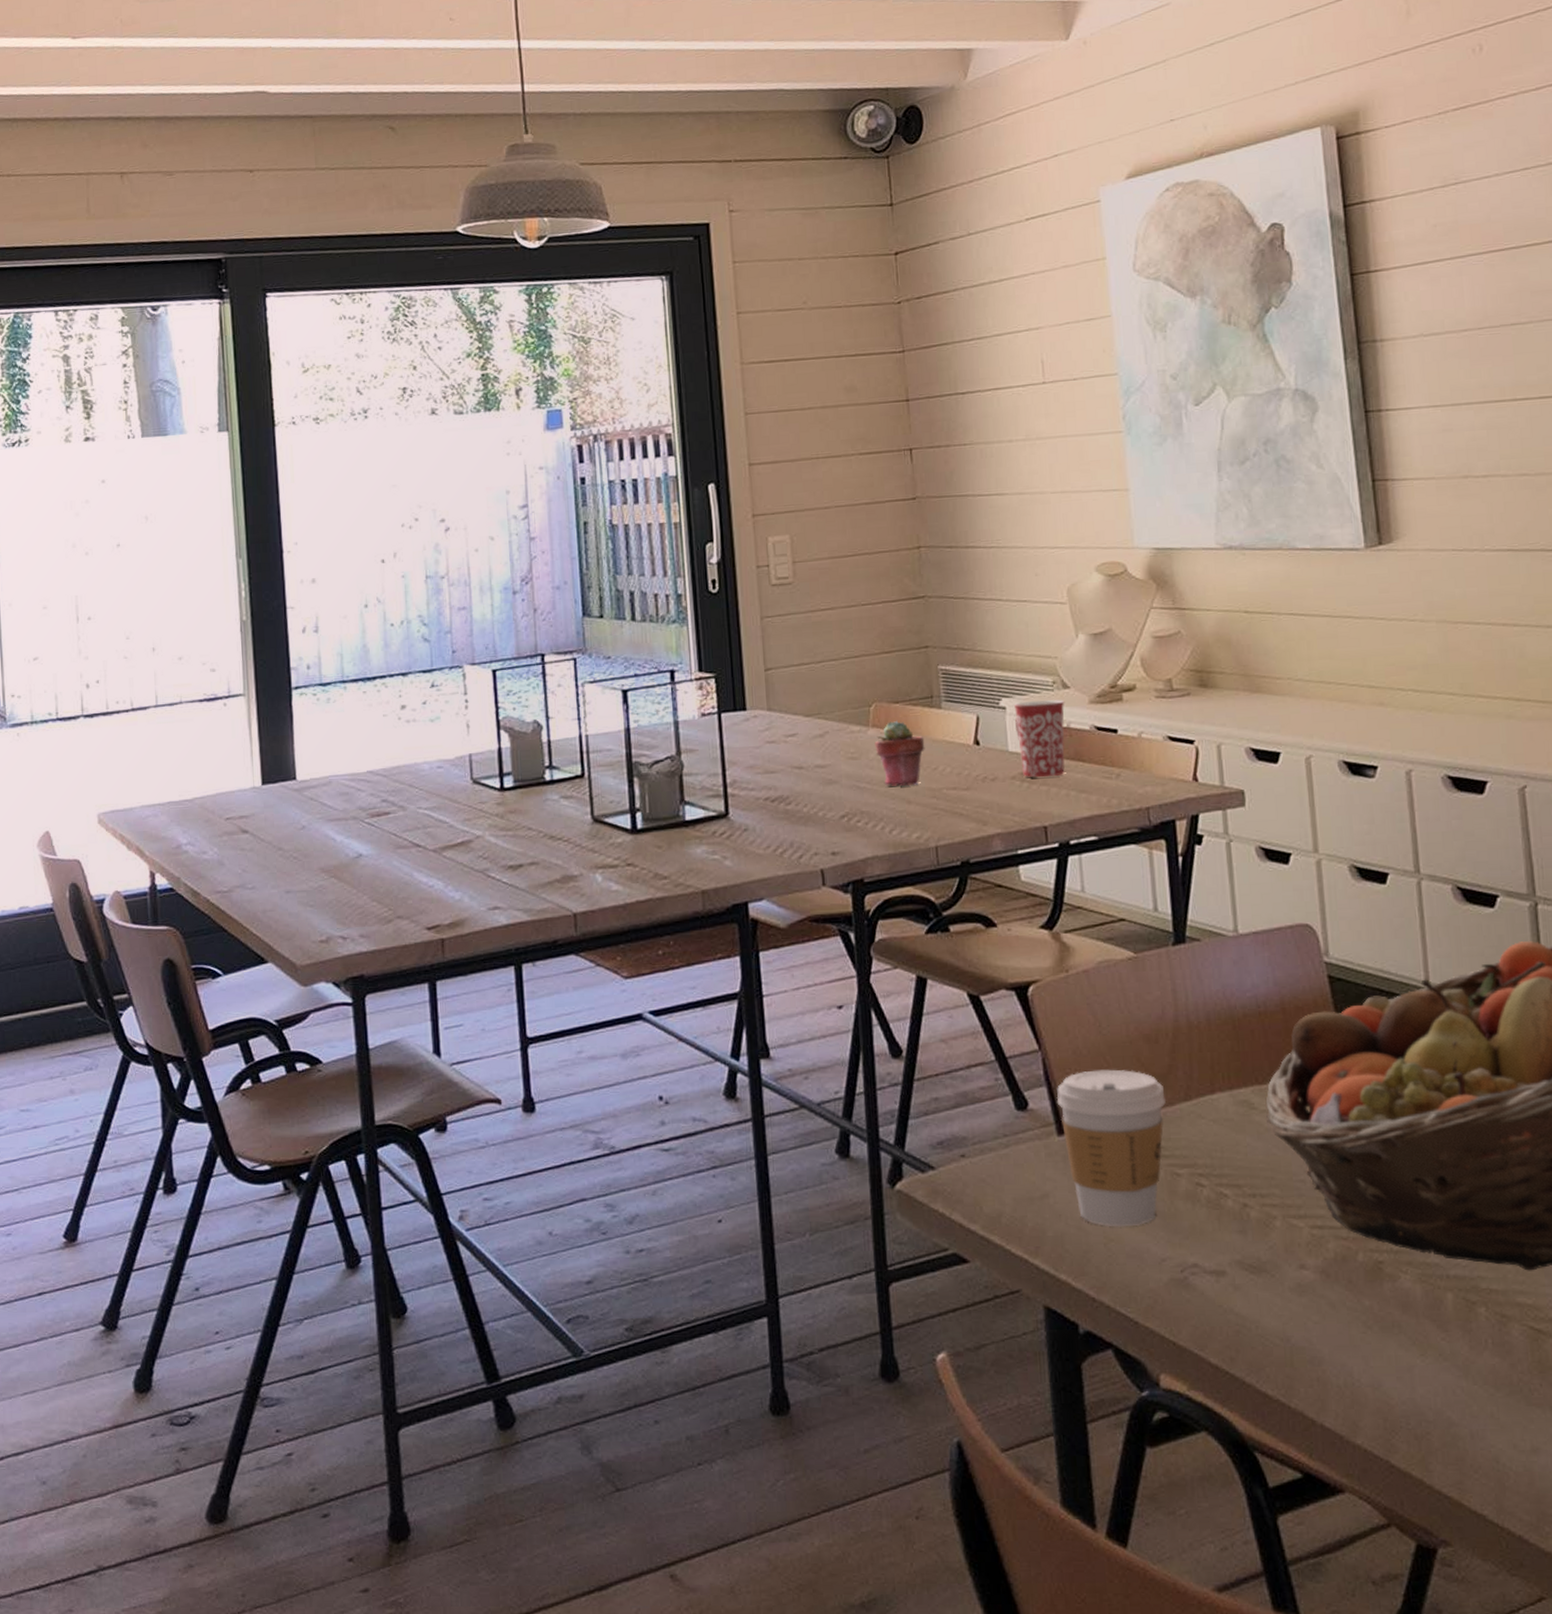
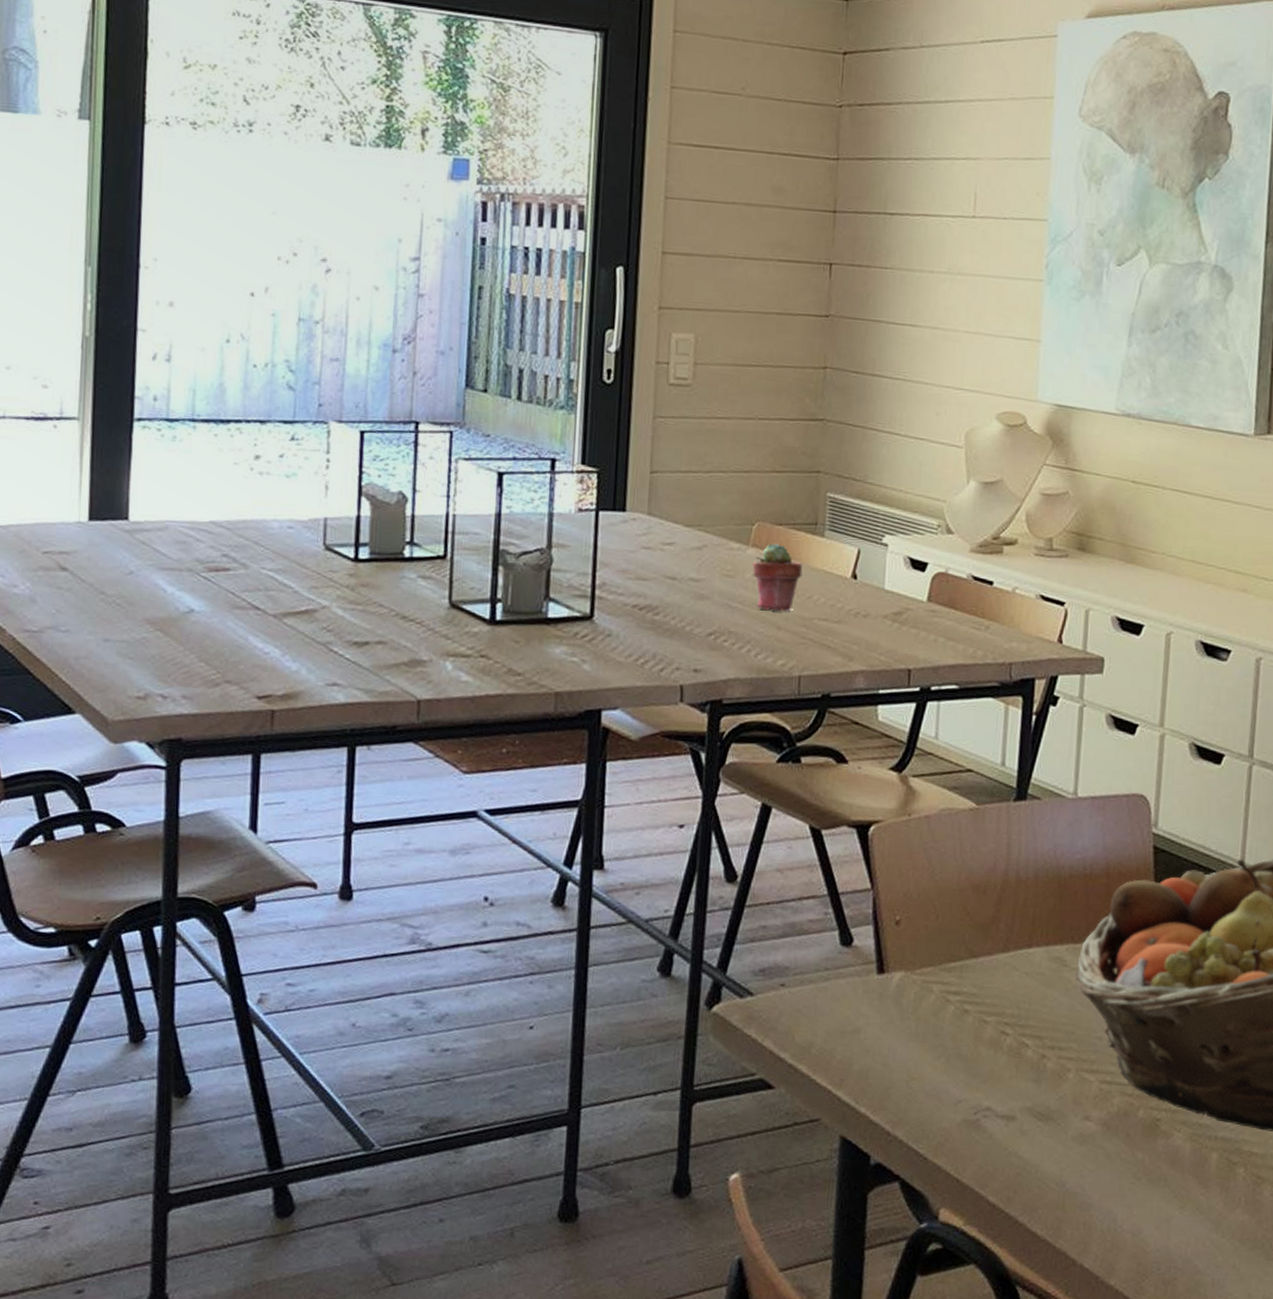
mug: present [1014,700,1065,778] -> none [894,541,947,621]
coffee cup: present [1056,1069,1166,1227] -> none [881,914,985,1067]

